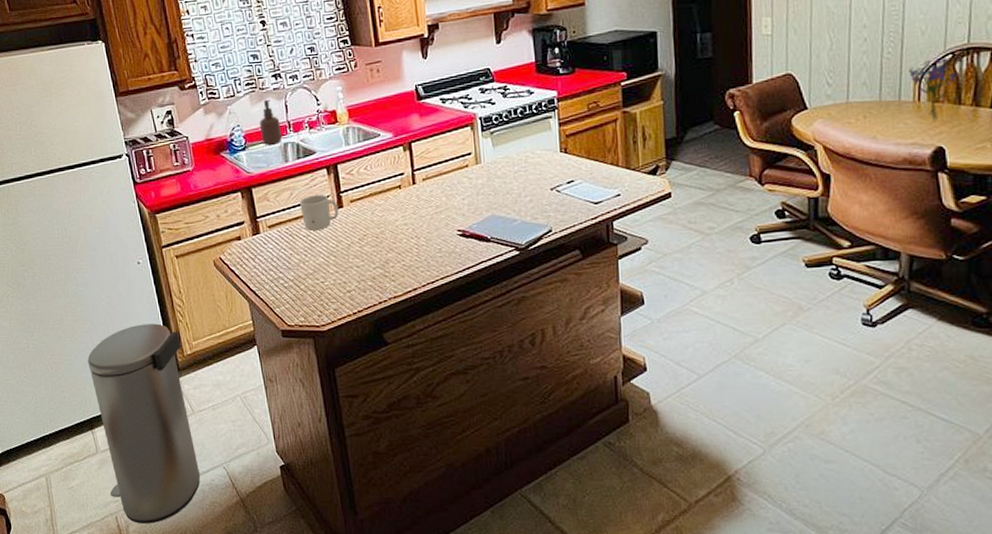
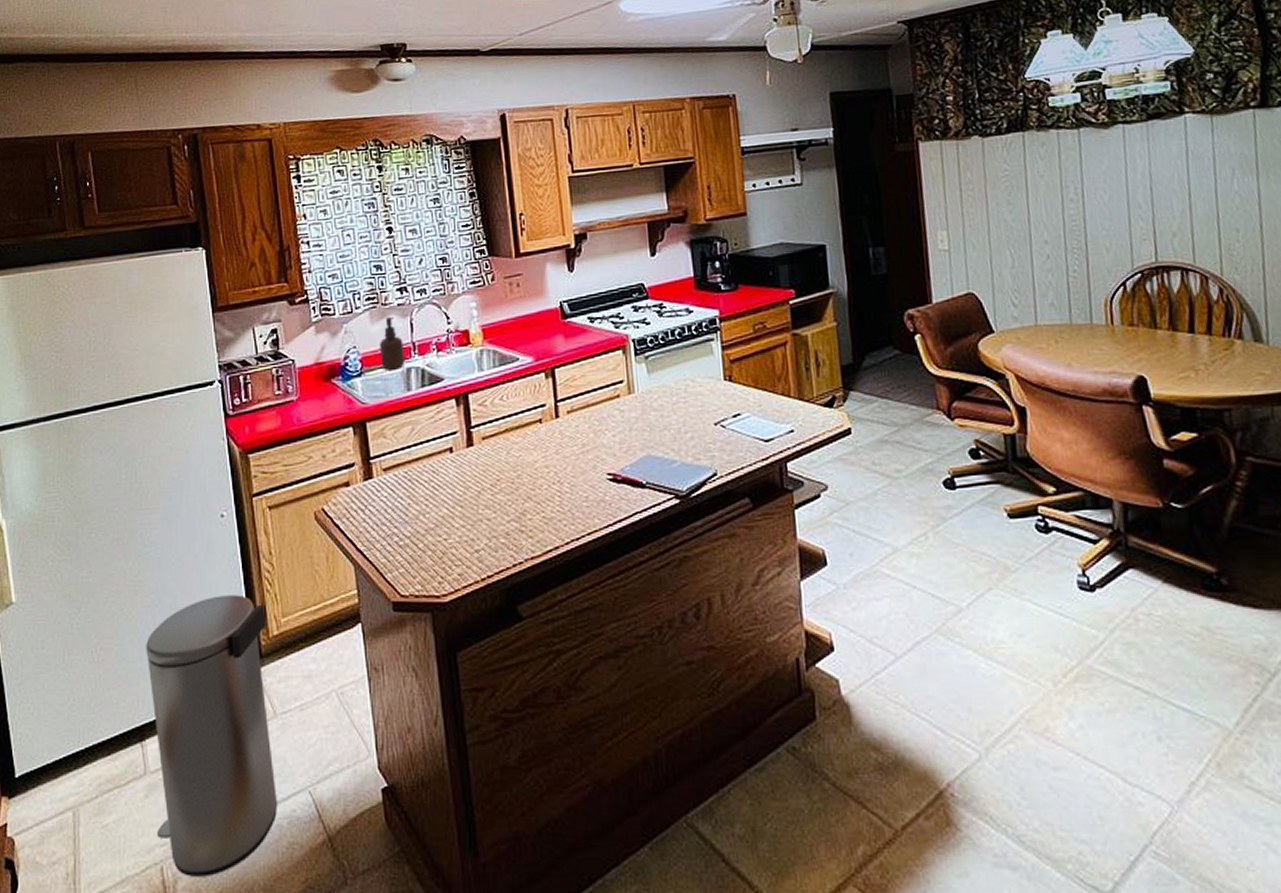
mug: present [300,195,339,231] -> none [422,430,468,474]
flowers: present [909,58,957,122] -> none [1097,277,1150,348]

